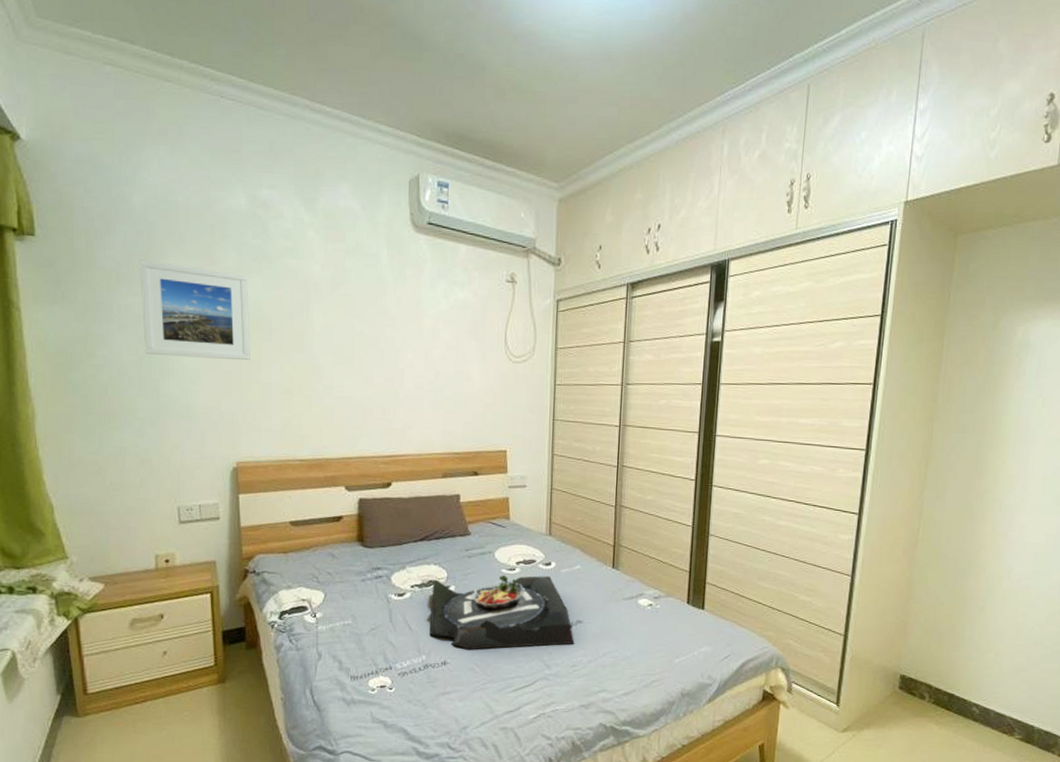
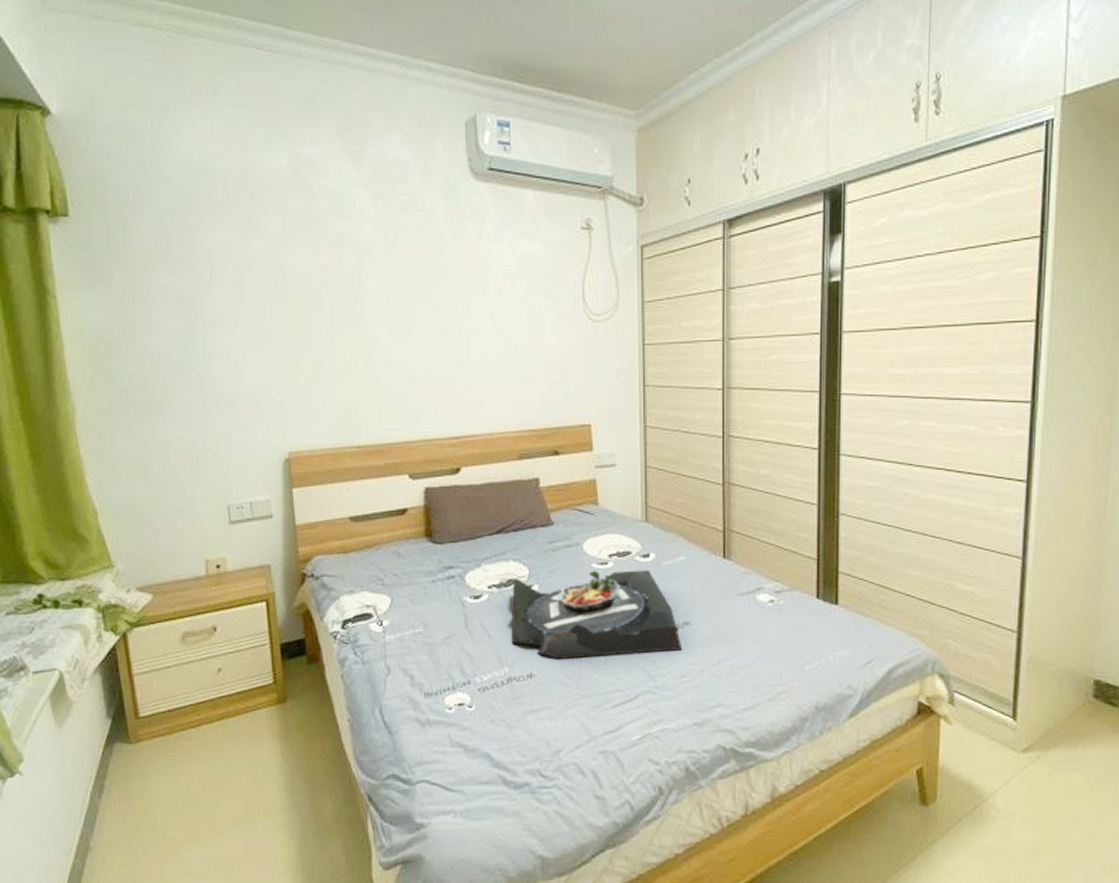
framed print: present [140,260,250,360] -> none [178,234,299,338]

